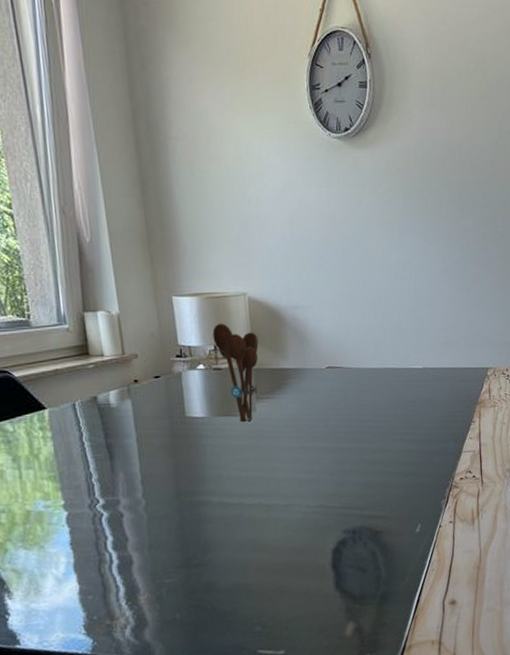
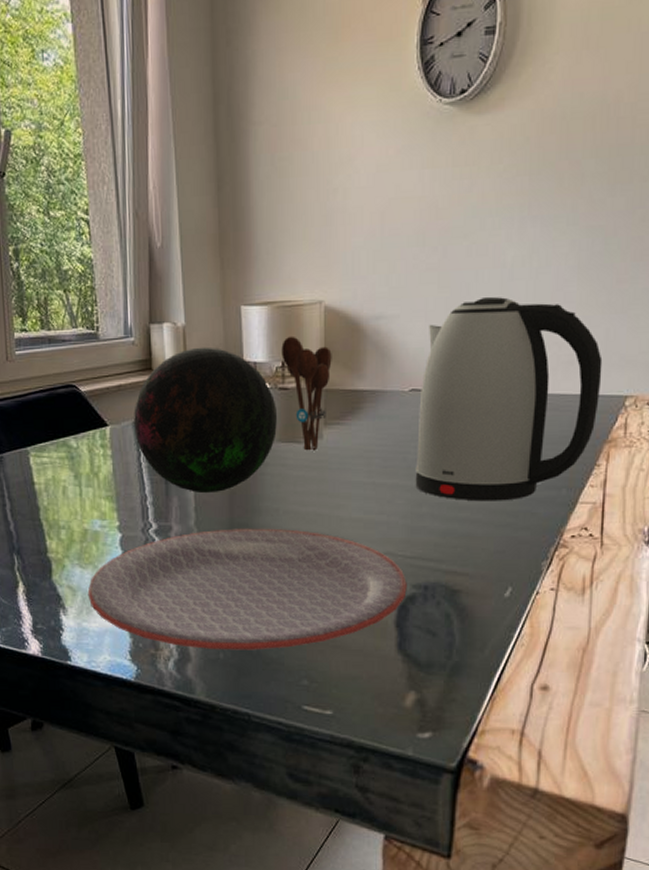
plate: none [34,493,339,613] -> present [87,528,407,650]
decorative orb: none [72,333,215,467] -> present [134,347,277,494]
kettle: none [334,291,470,457] -> present [415,296,603,502]

